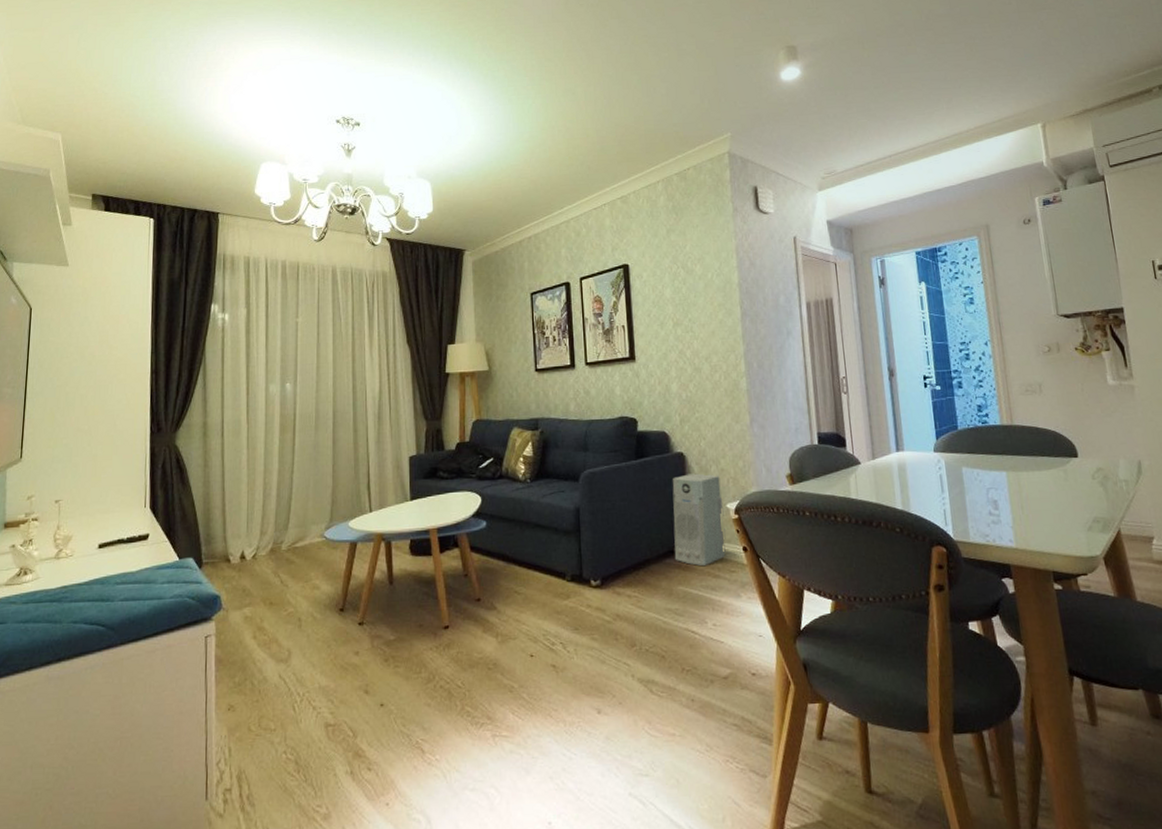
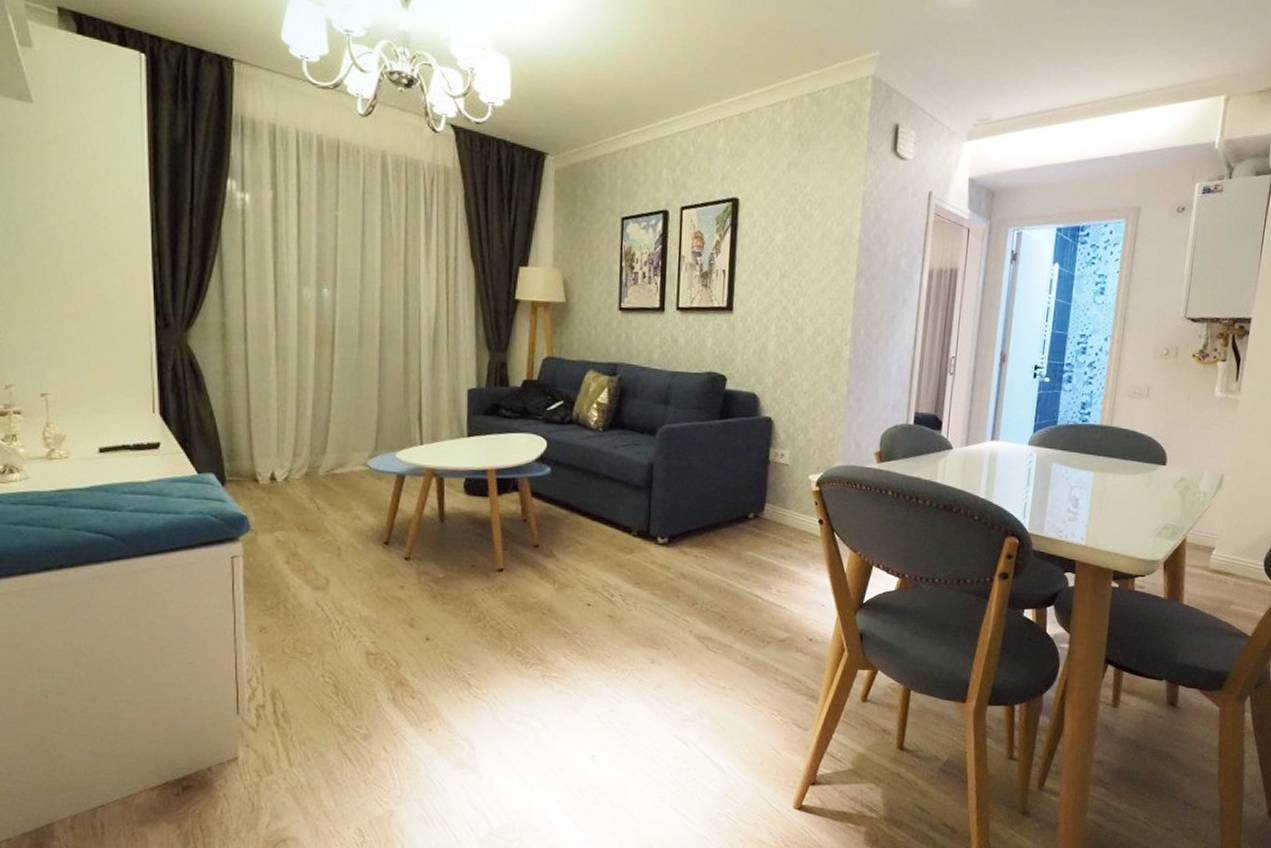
air purifier: present [672,473,726,567] -> none [747,440,806,535]

